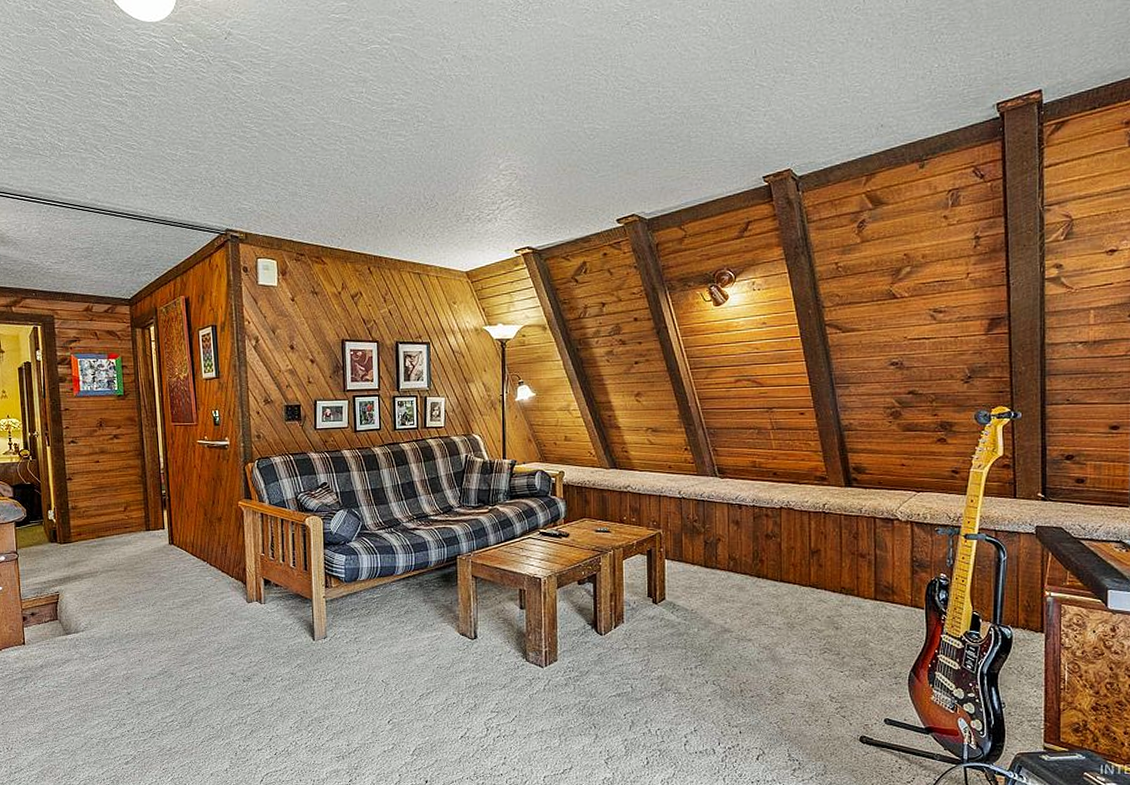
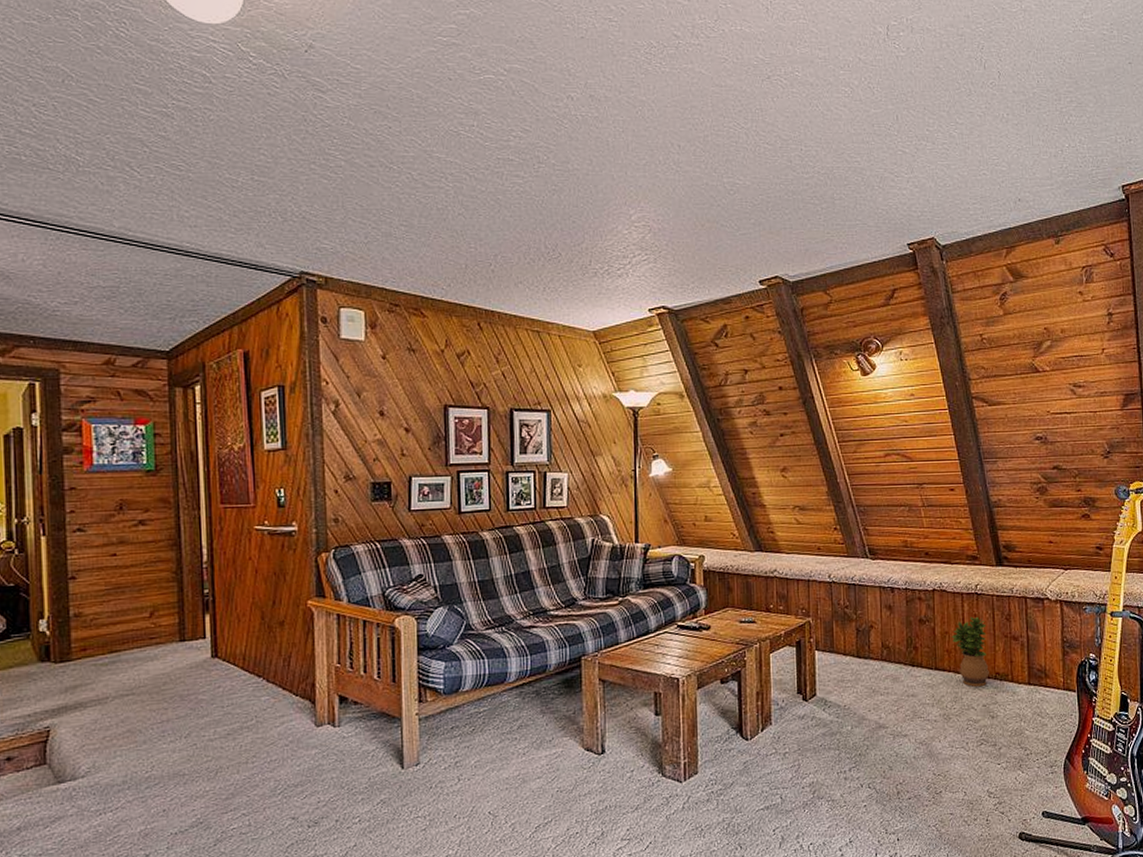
potted plant: none [797,534,835,599] -> present [951,616,989,687]

